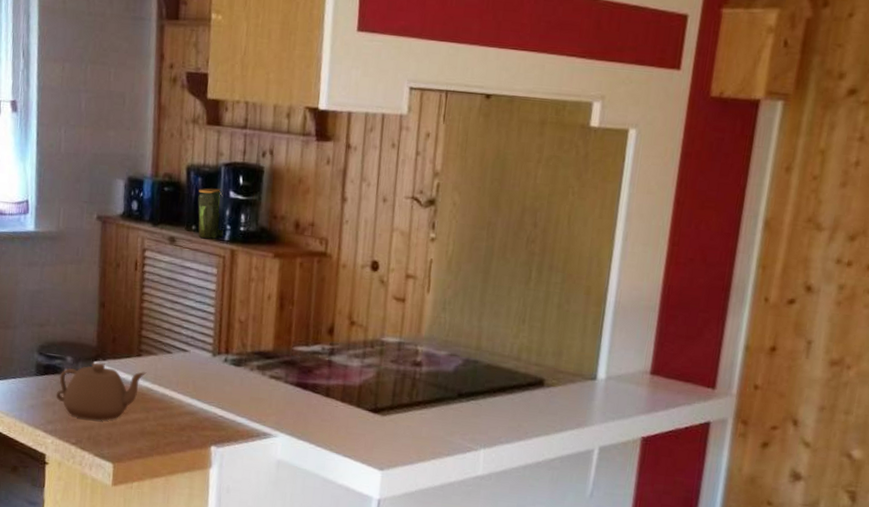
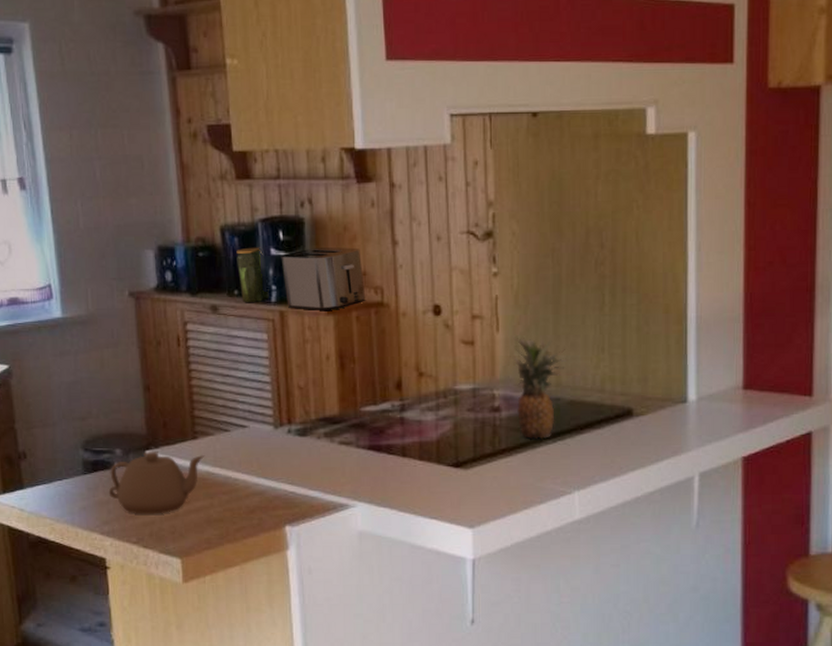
toaster: none [238,195,312,255] -> present [281,247,366,312]
fruit: none [436,299,491,396] -> present [512,337,569,439]

